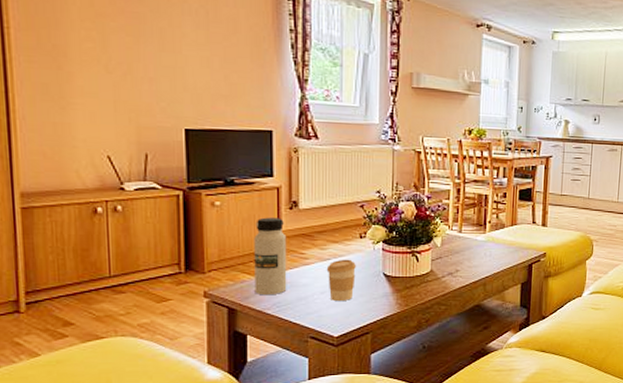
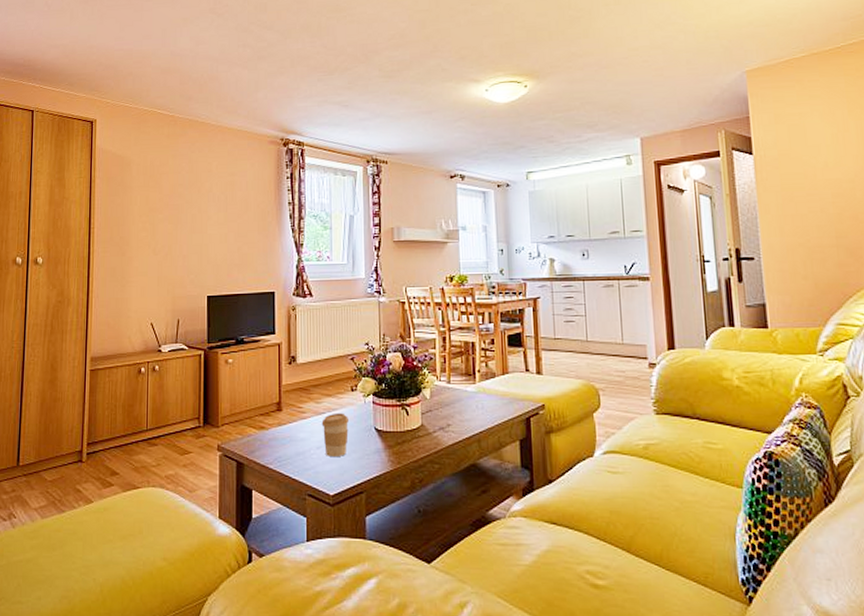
water bottle: present [254,217,287,296] -> none [259,372,287,450]

